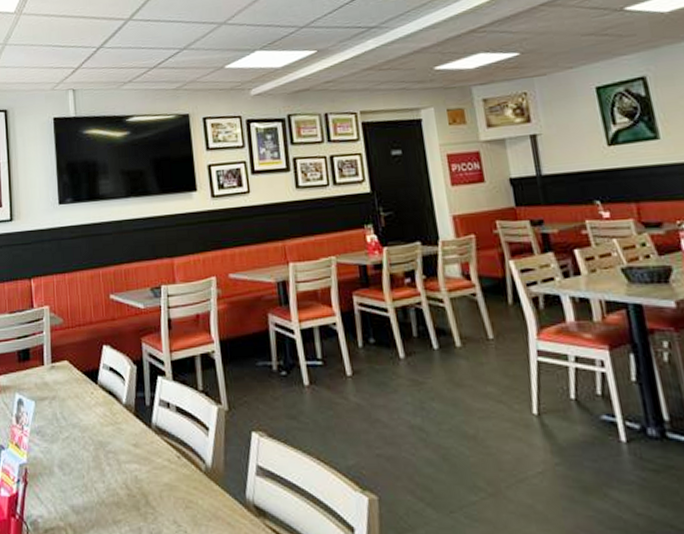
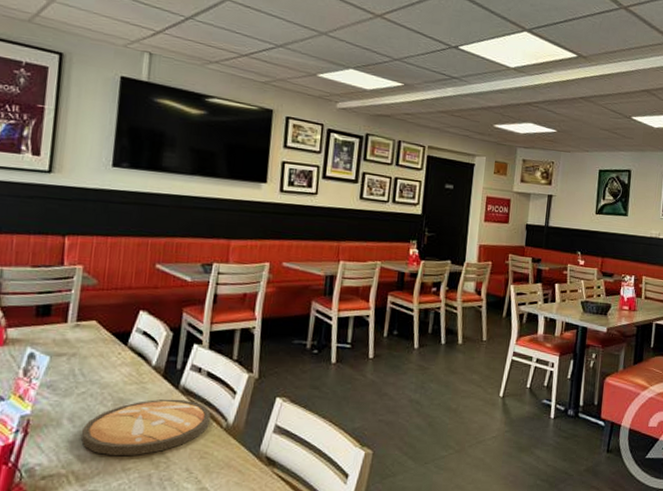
bread: none [71,439,188,507] -> present [81,399,211,456]

